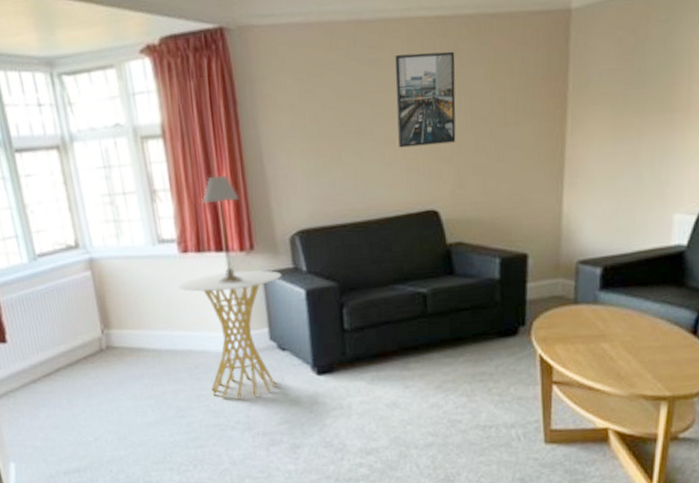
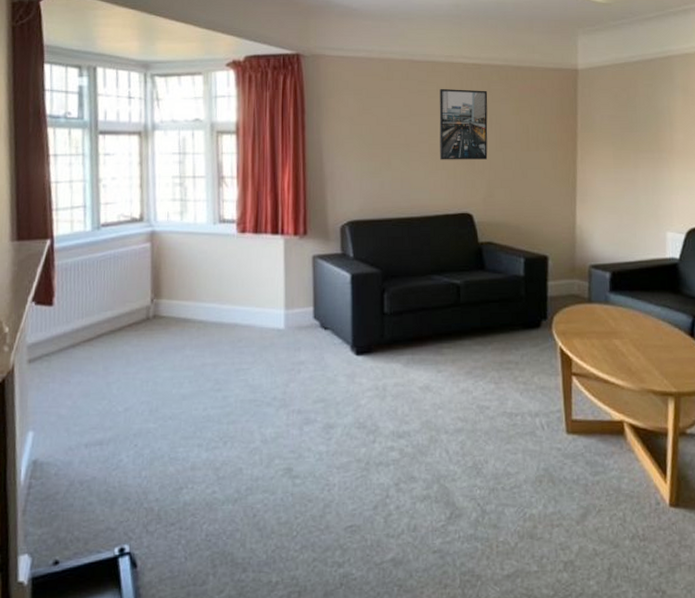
side table: present [179,270,282,399] -> none [233,252,331,375]
table lamp: present [202,175,243,284] -> none [265,169,299,264]

